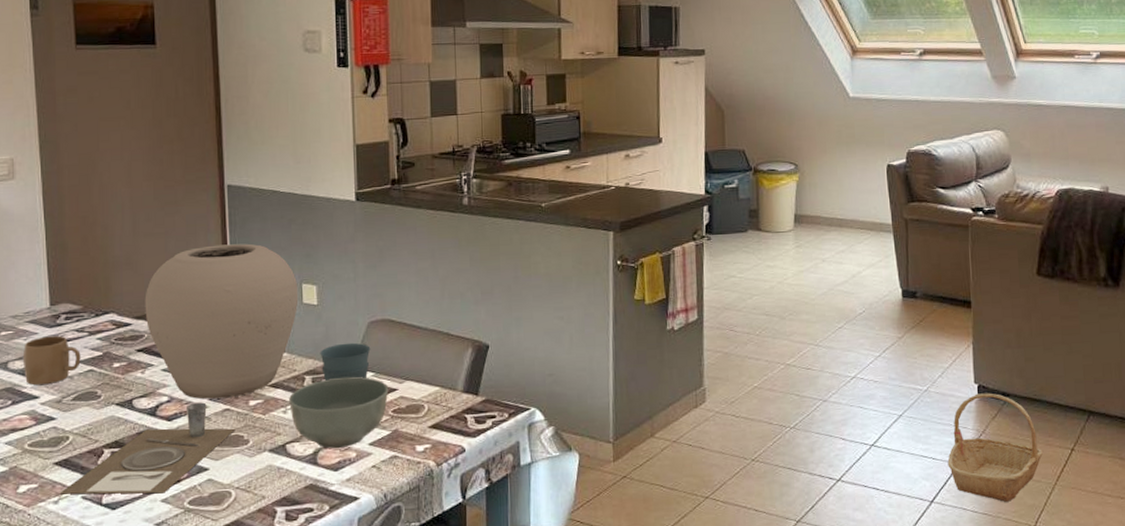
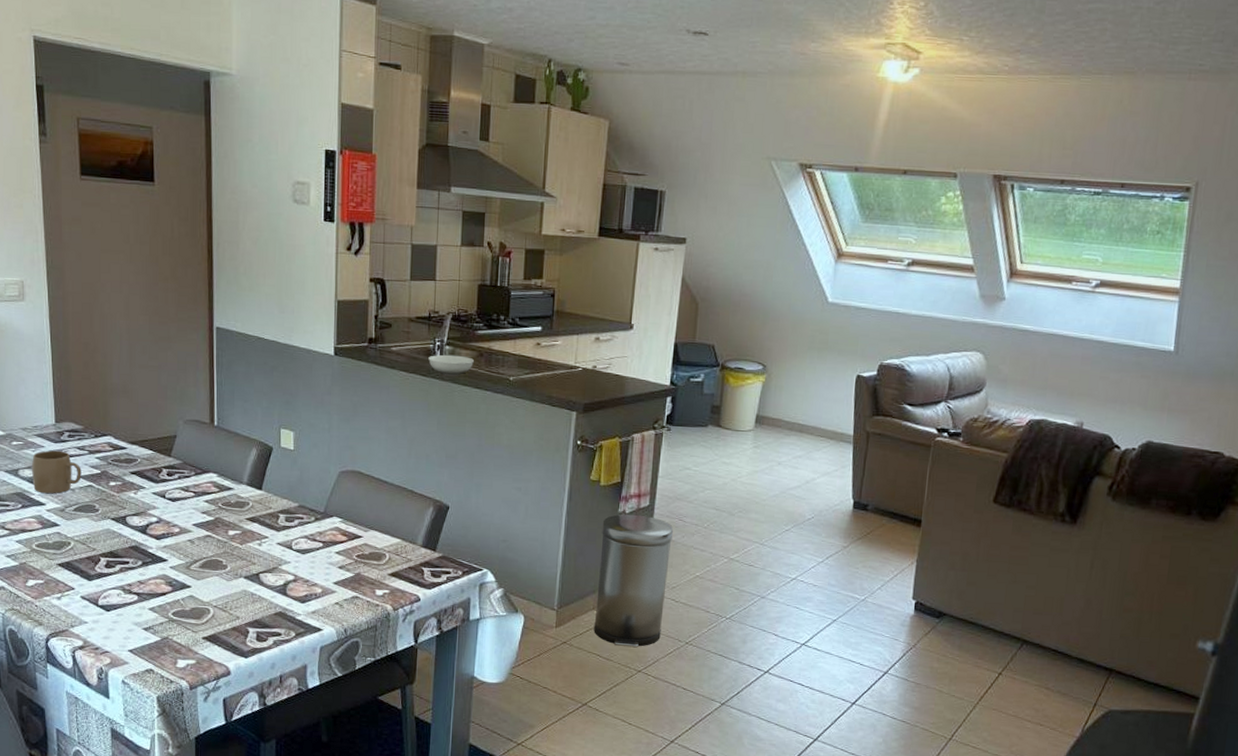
place setting: present [59,402,235,495] -> none [62,526,215,603]
vase: present [144,243,299,400] -> none [138,383,277,526]
bowl: present [289,376,389,448] -> none [264,519,355,583]
cup: present [320,342,371,381] -> none [294,488,340,523]
bowl: none [455,187,504,209] -> present [428,354,475,376]
pedal bin: none [651,330,726,474] -> present [594,514,674,648]
basket: present [947,393,1044,502] -> none [874,609,971,713]

